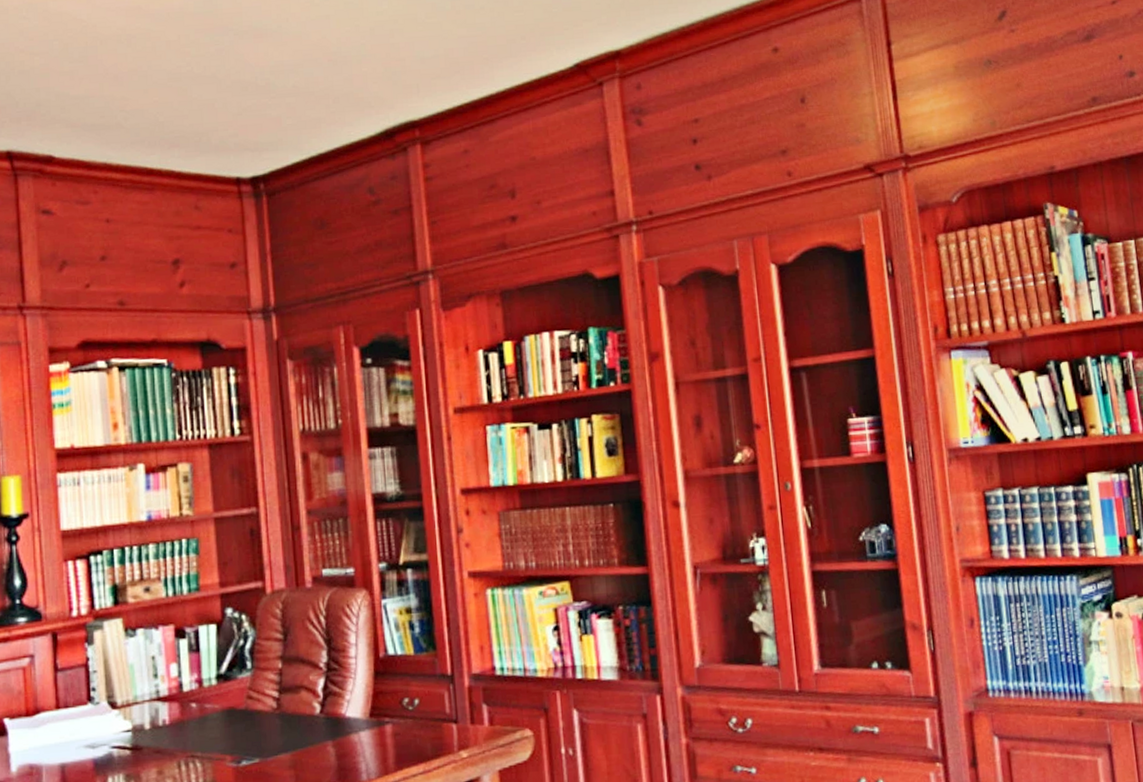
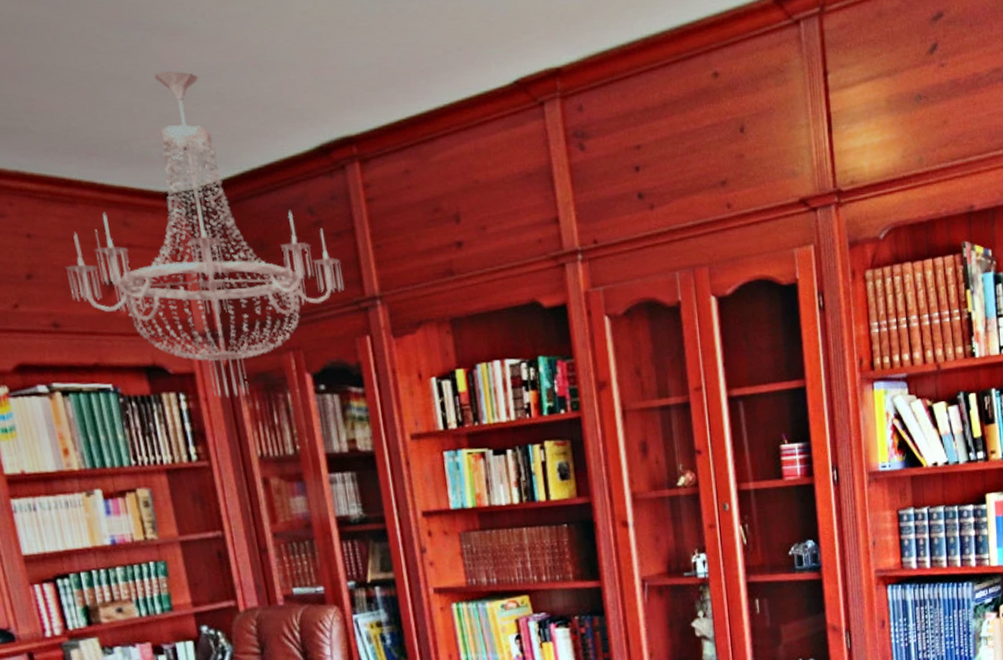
chandelier: none [137,68,398,372] -> present [65,70,345,398]

